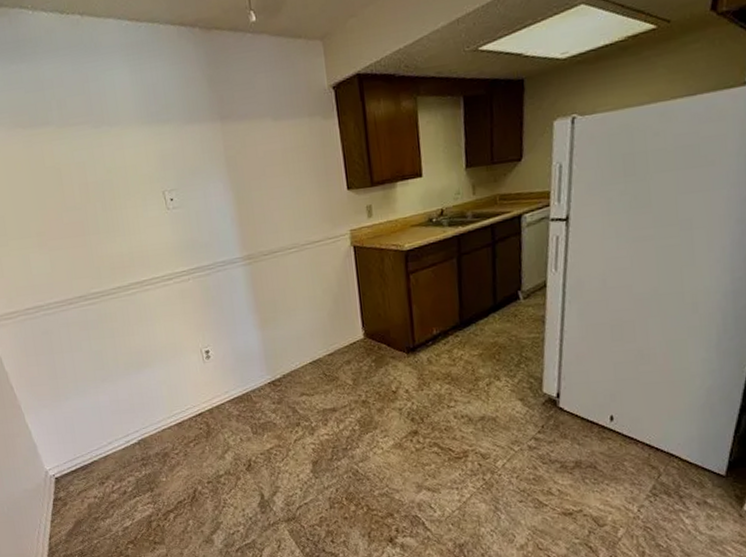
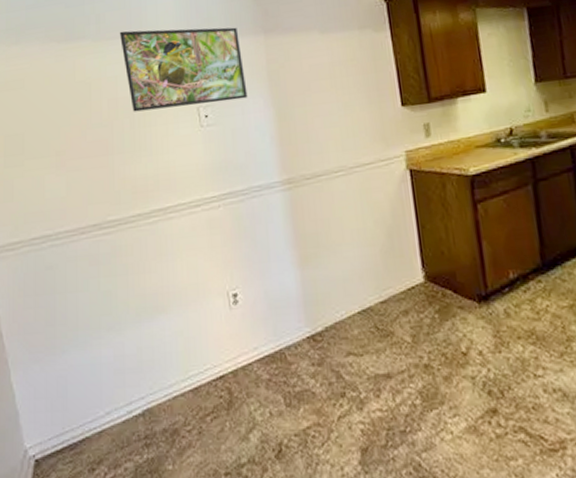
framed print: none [81,113,209,196] -> present [119,27,248,112]

